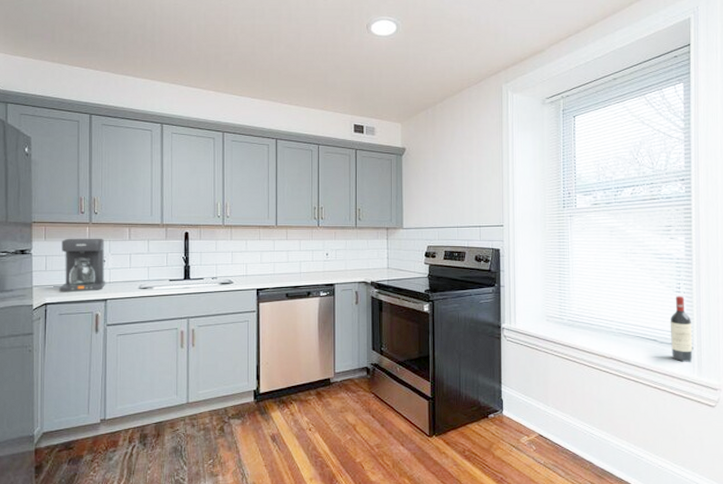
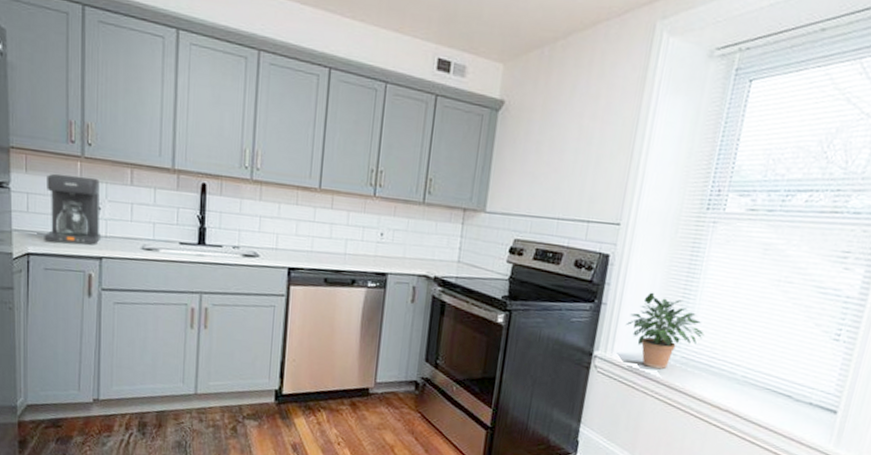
potted plant: none [521,273,581,332] -> present [625,292,704,370]
wine bottle: present [670,296,693,362] -> none [806,345,844,429]

